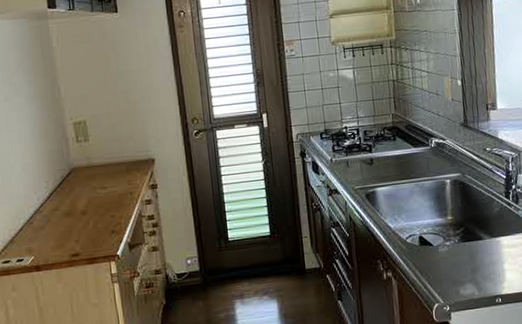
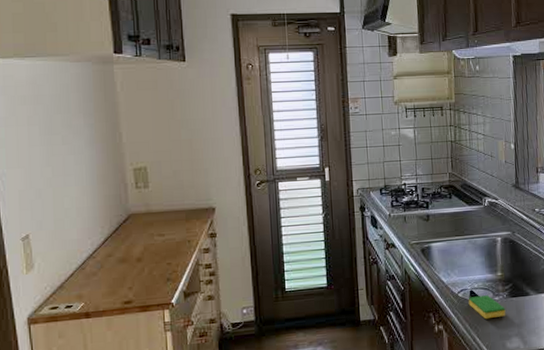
dish sponge: none [417,240,458,266] -> present [468,295,506,320]

